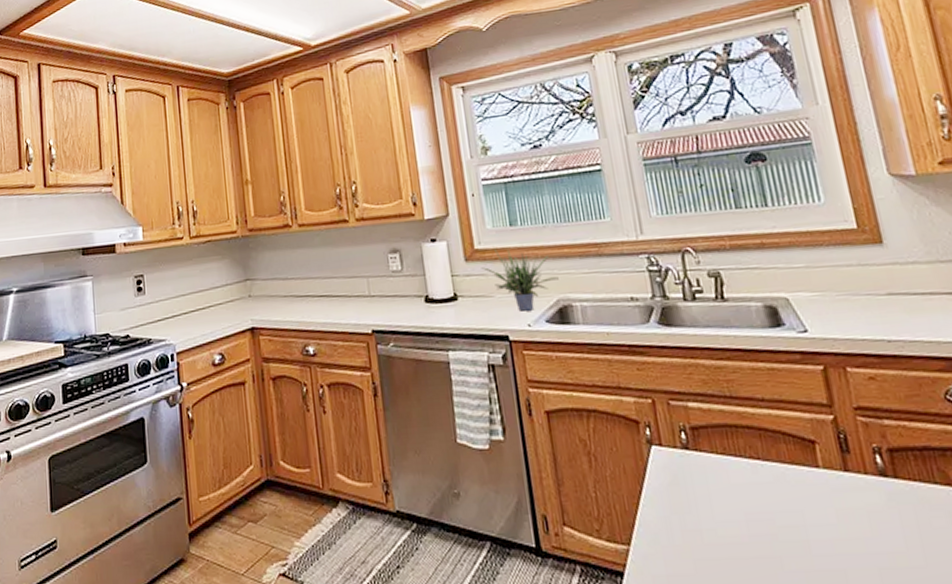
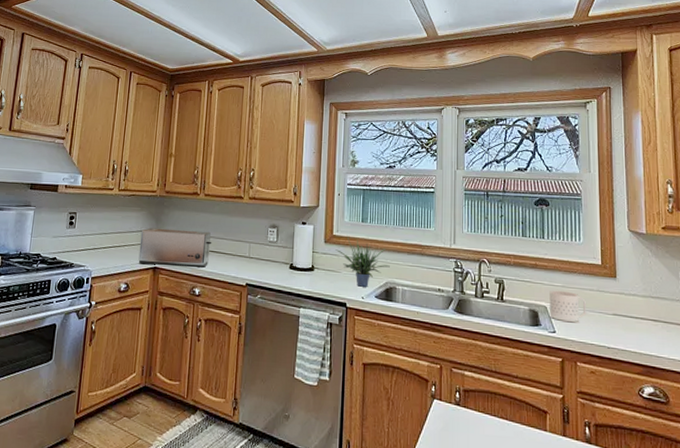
toaster: none [227,271,319,327] -> present [138,228,212,269]
mug: none [788,272,849,315] -> present [549,290,587,323]

